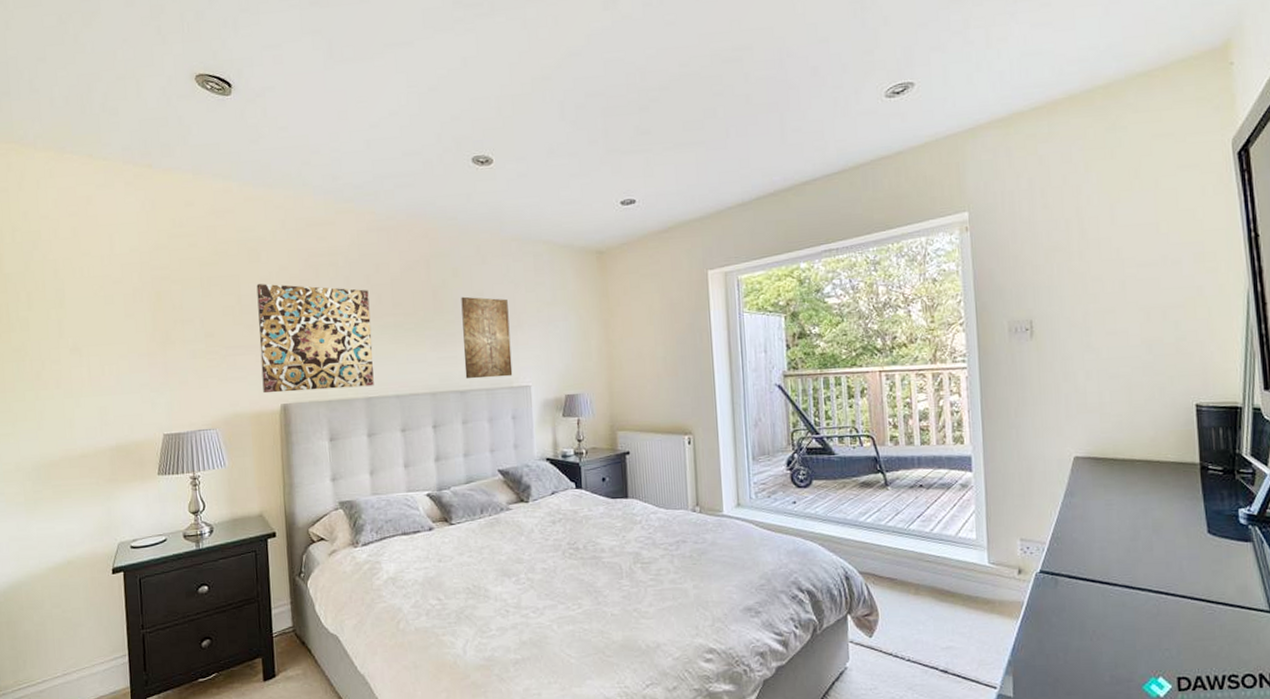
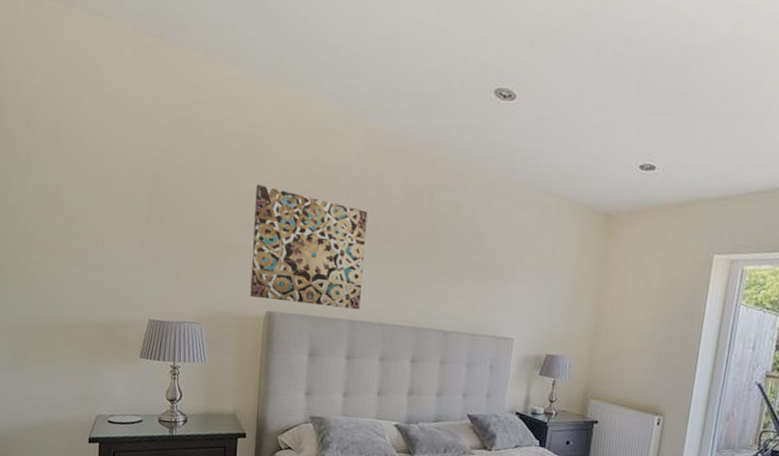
wall art: present [461,296,513,379] -> none [450,236,506,326]

